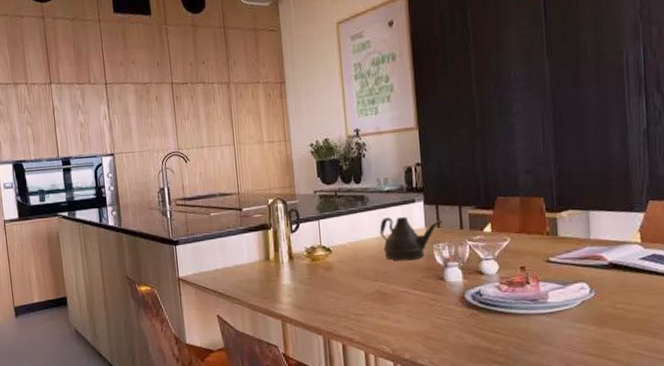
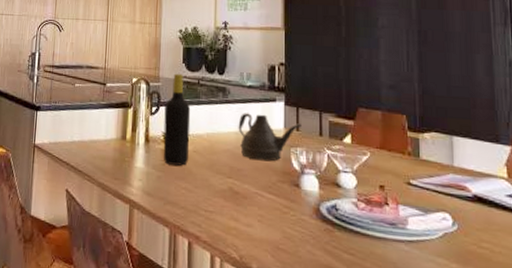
bottle: none [304,188,334,278] -> present [163,73,191,166]

